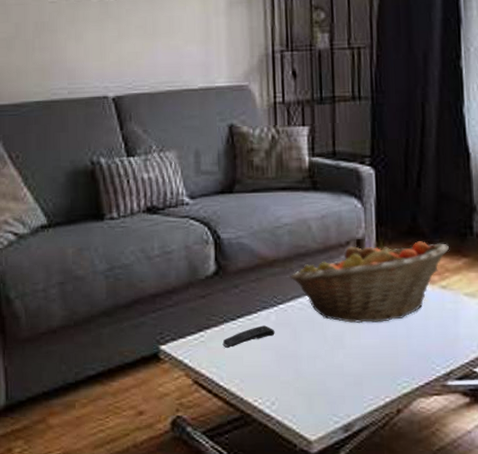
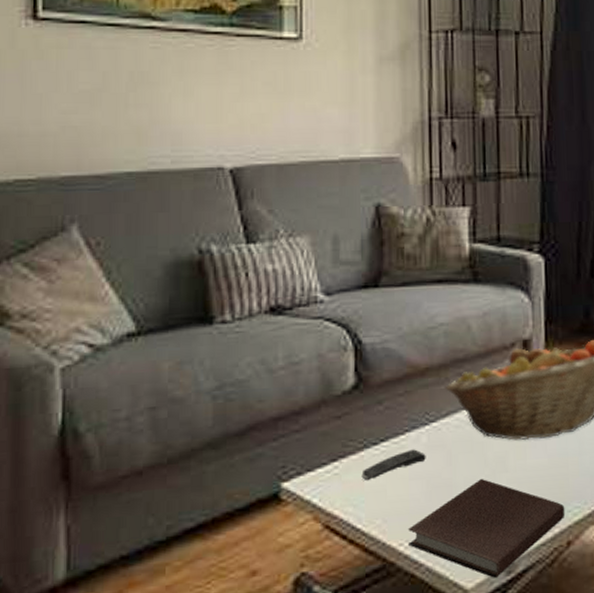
notebook: none [261,353,395,434] -> present [408,479,565,578]

